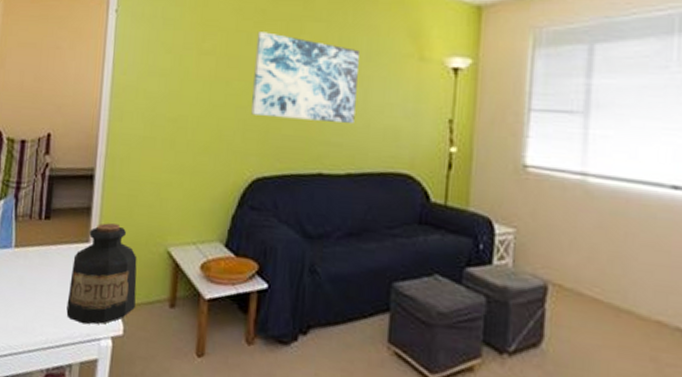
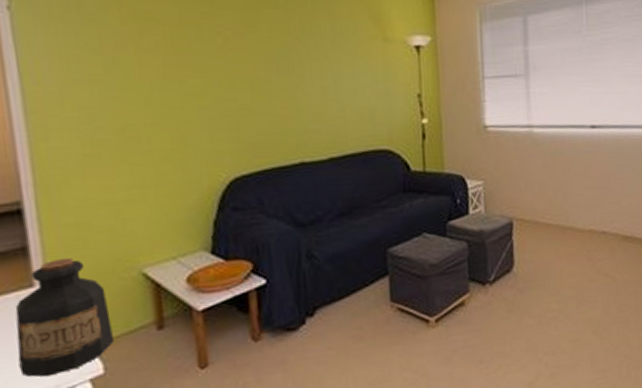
wall art: present [251,32,359,124] -> none [207,23,329,113]

